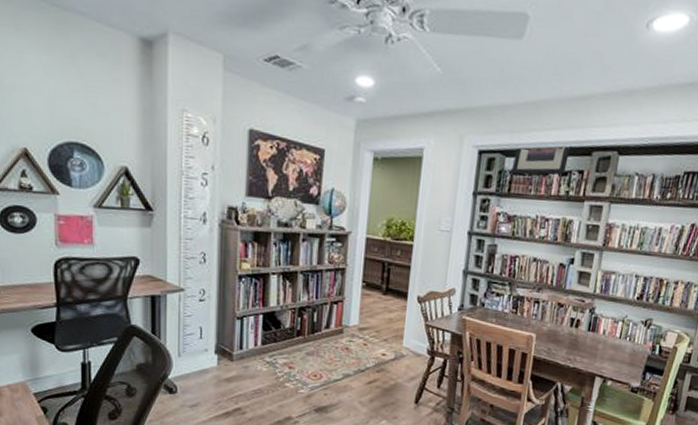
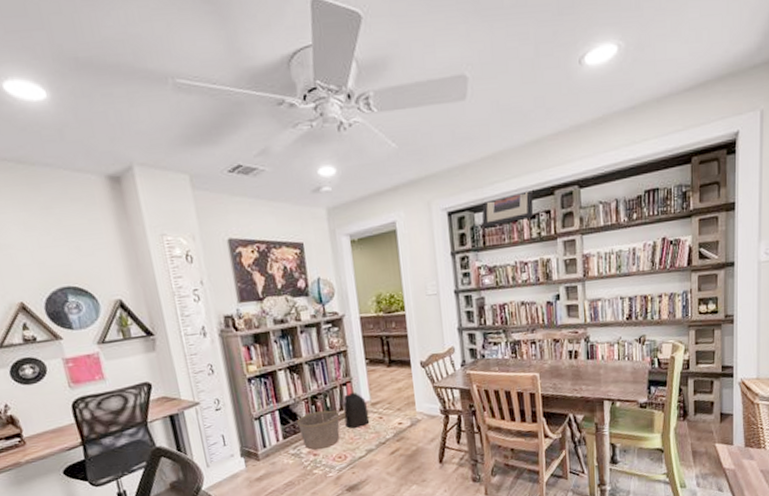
basket: none [279,324,324,364] -> present [297,410,340,451]
backpack: none [328,312,355,351] -> present [343,392,370,430]

